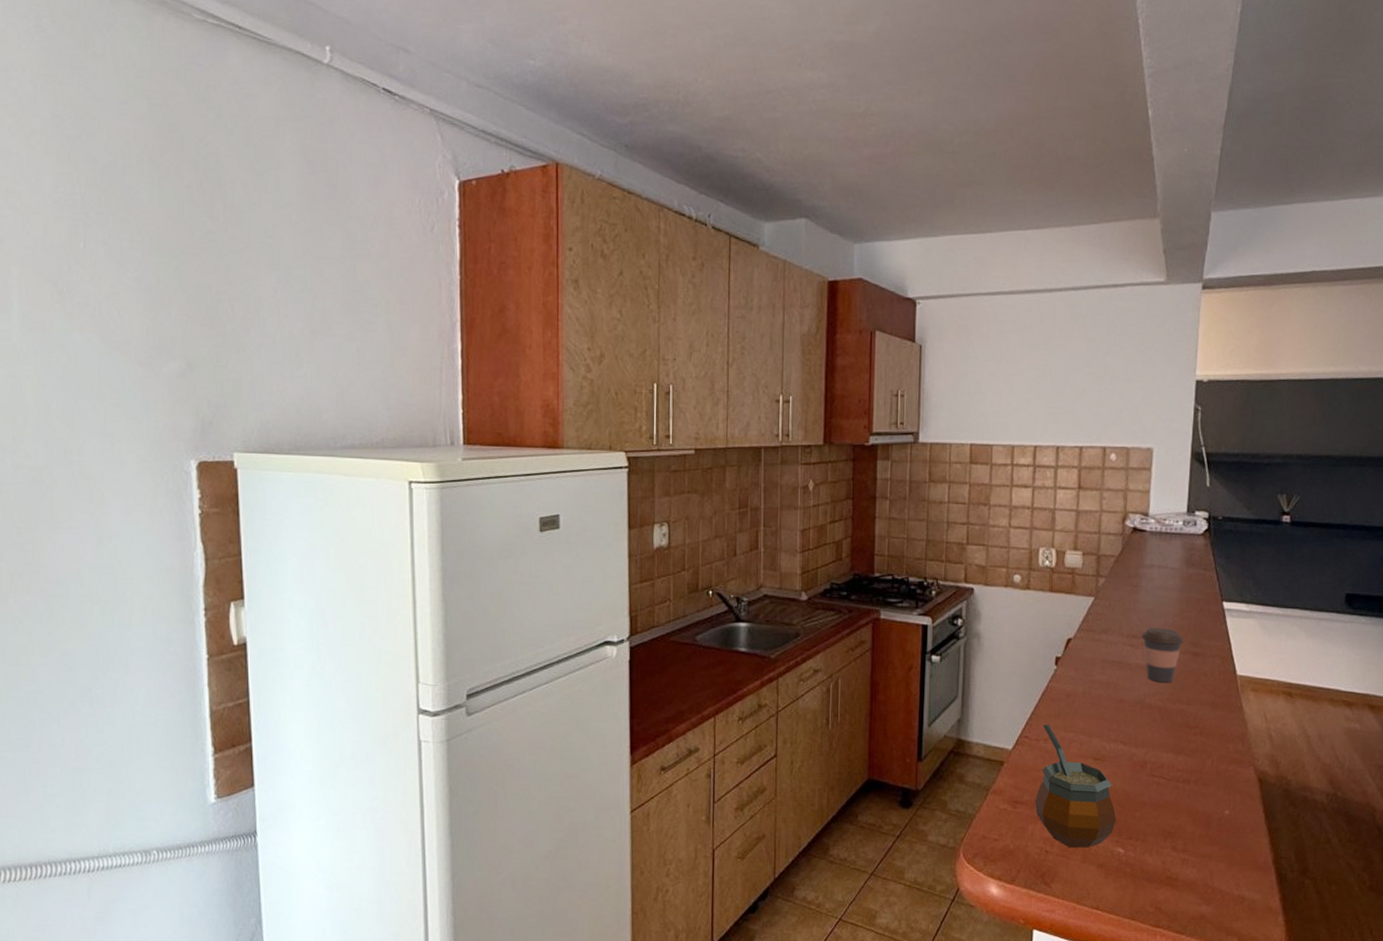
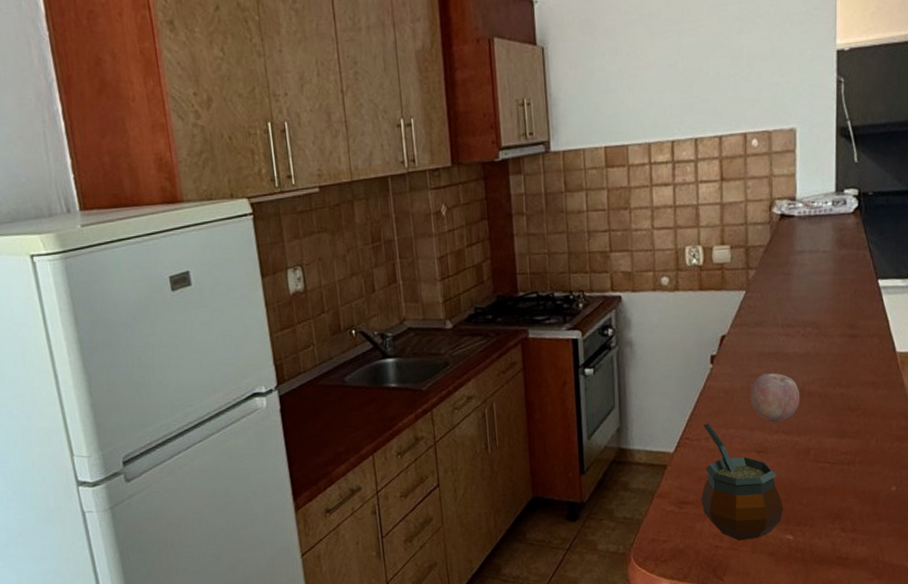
fruit: none [1091,681,1141,731] -> present [750,373,800,422]
coffee cup: present [1141,628,1185,683] -> none [796,313,841,369]

